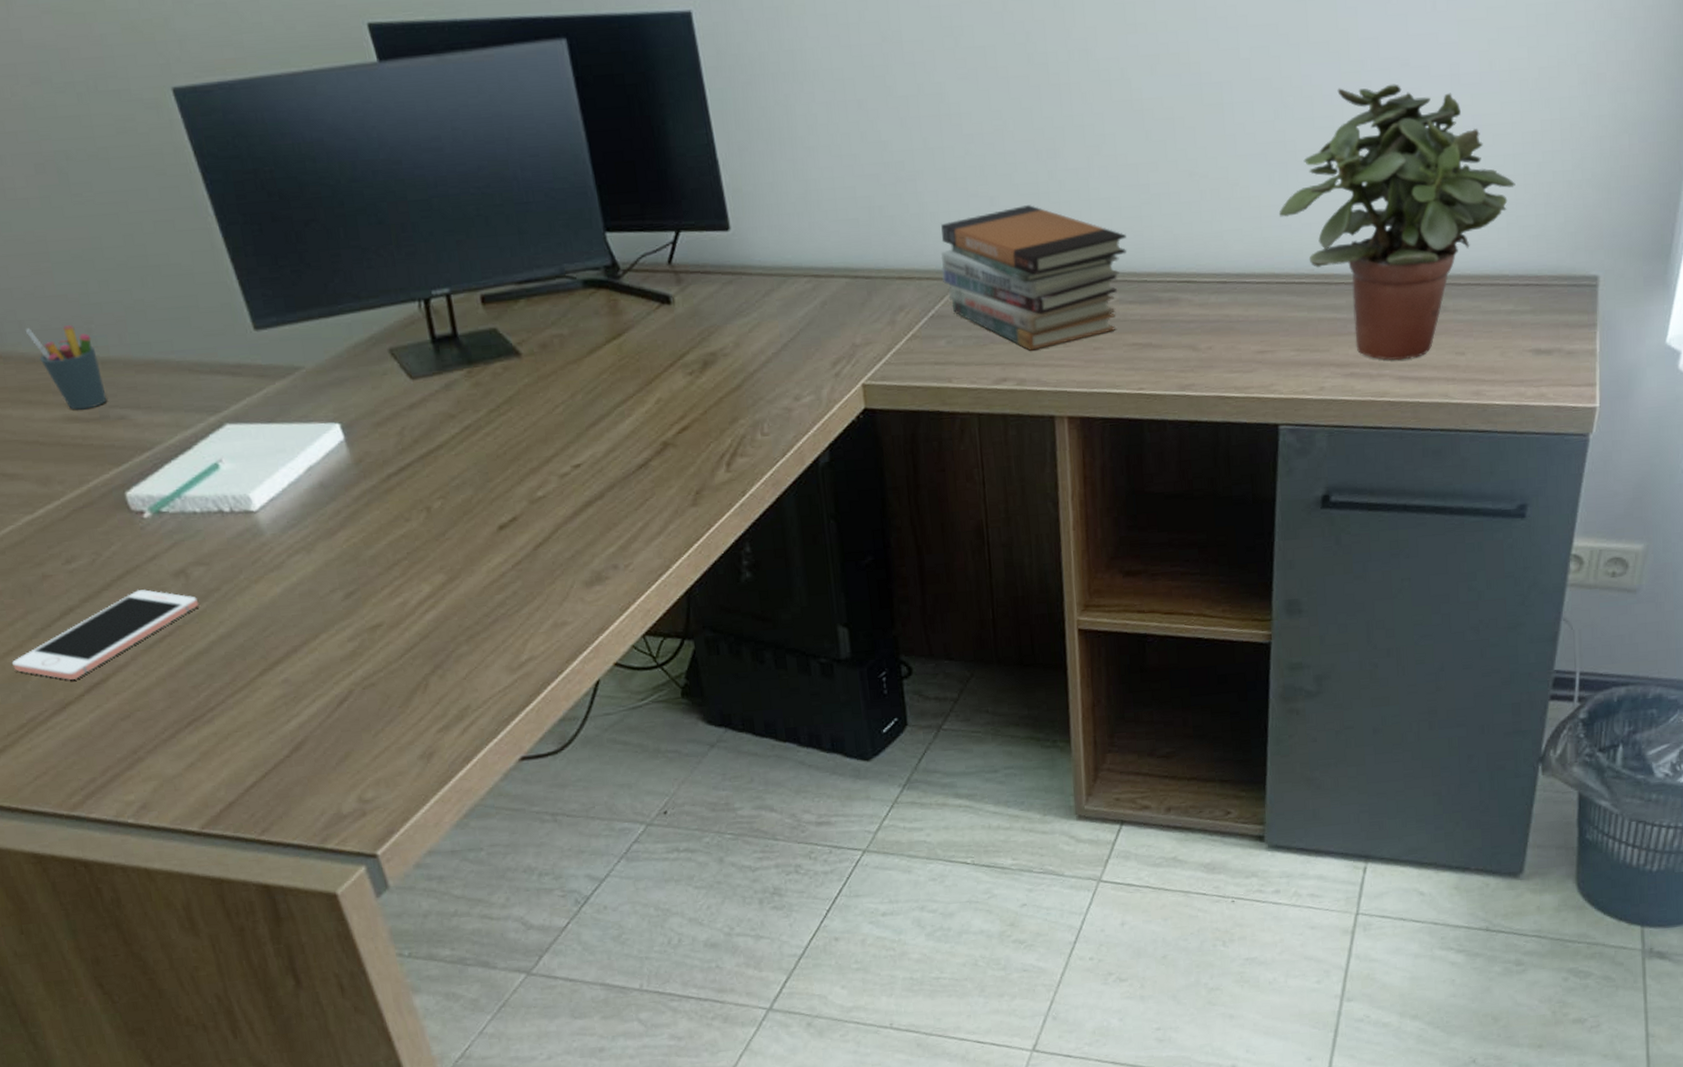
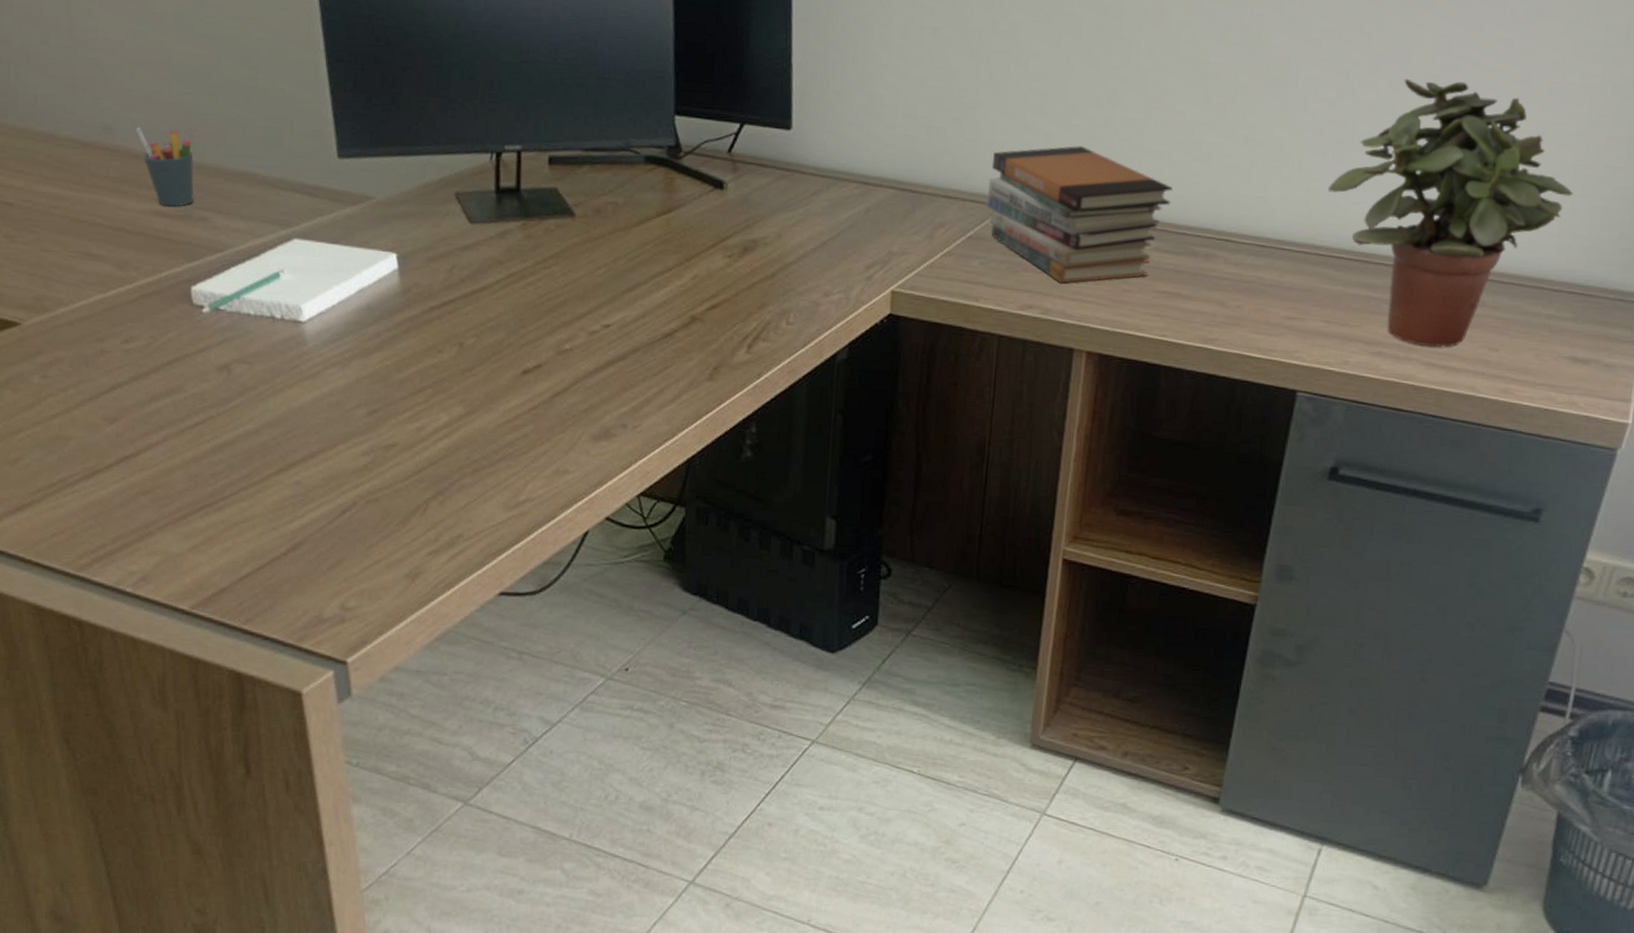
cell phone: present [12,589,199,680] -> none [57,377,235,450]

